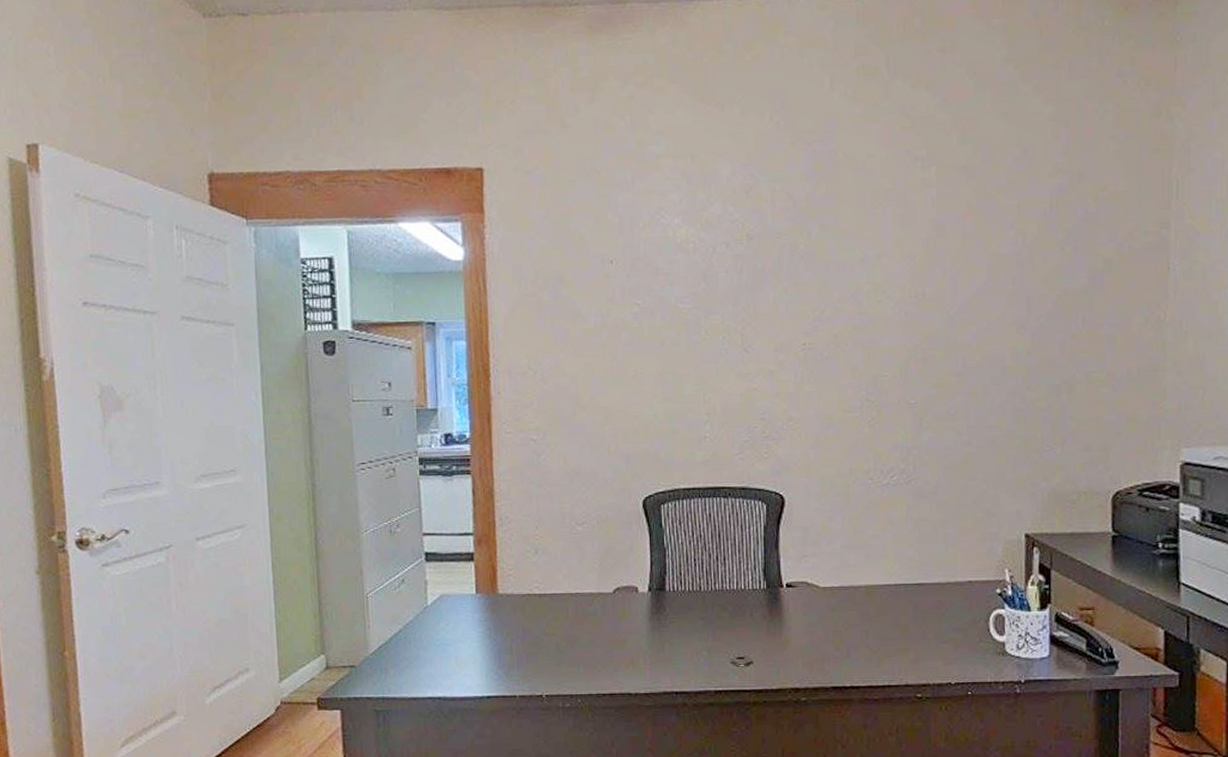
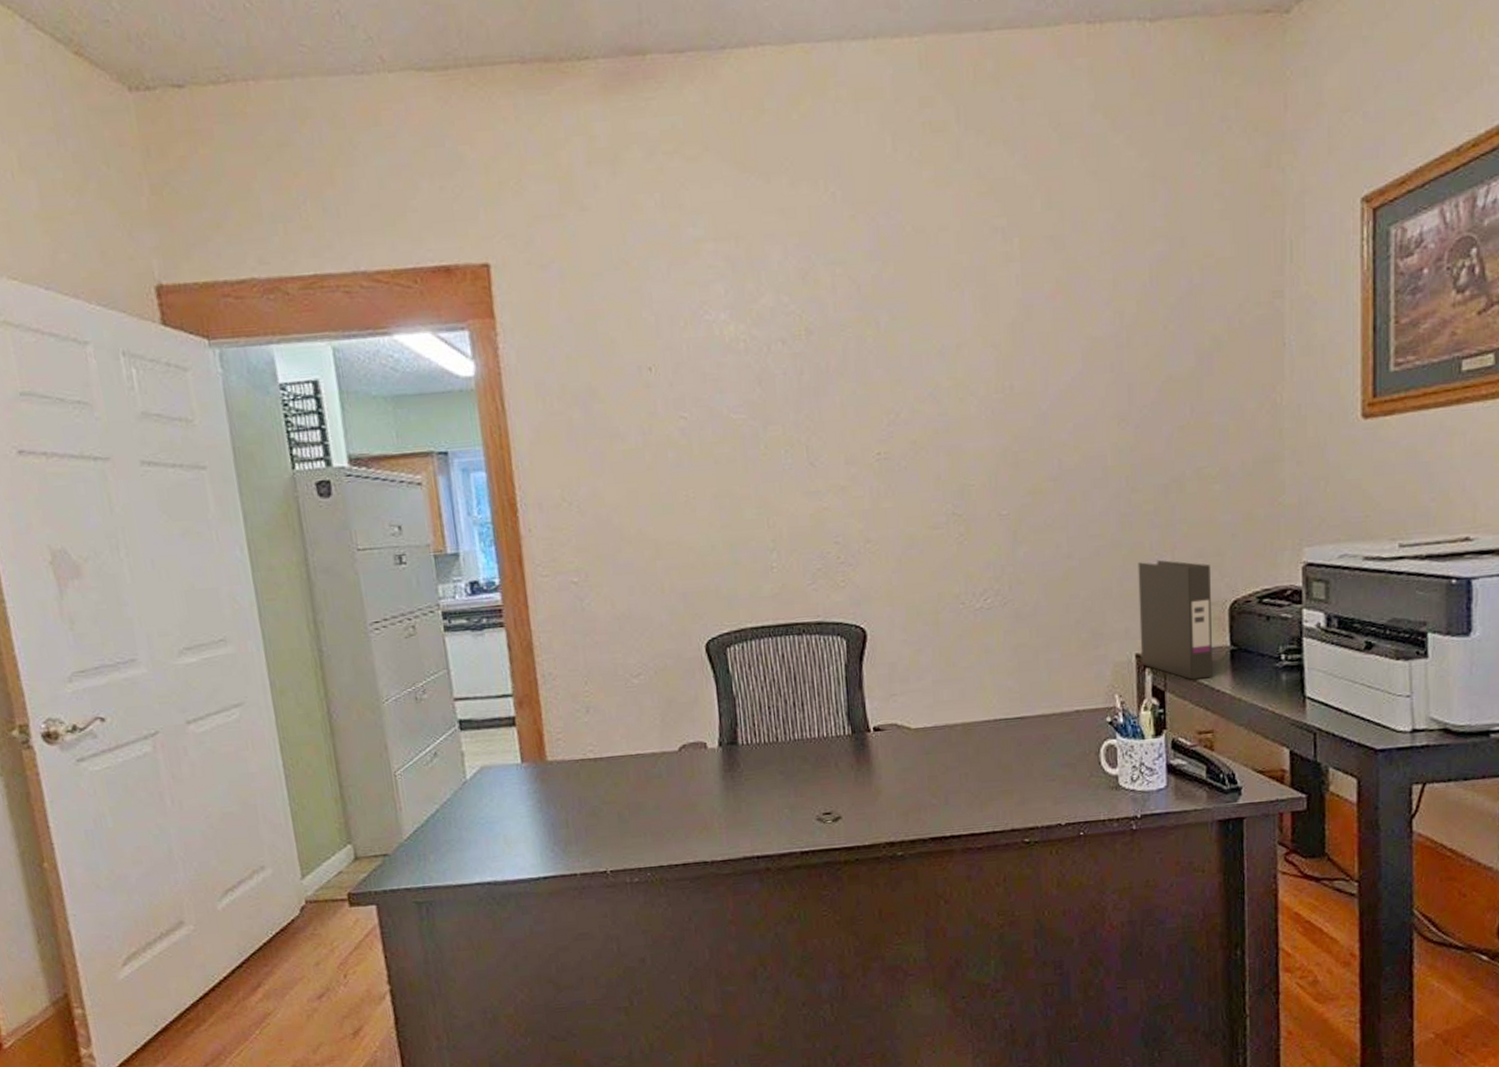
binder: none [1030,451,1096,560] -> present [1138,559,1213,680]

